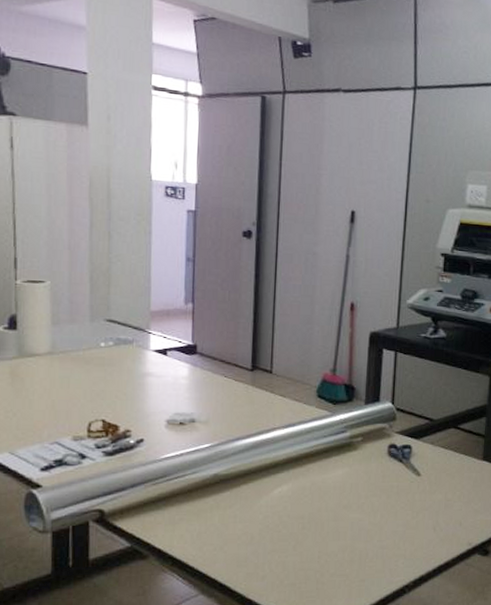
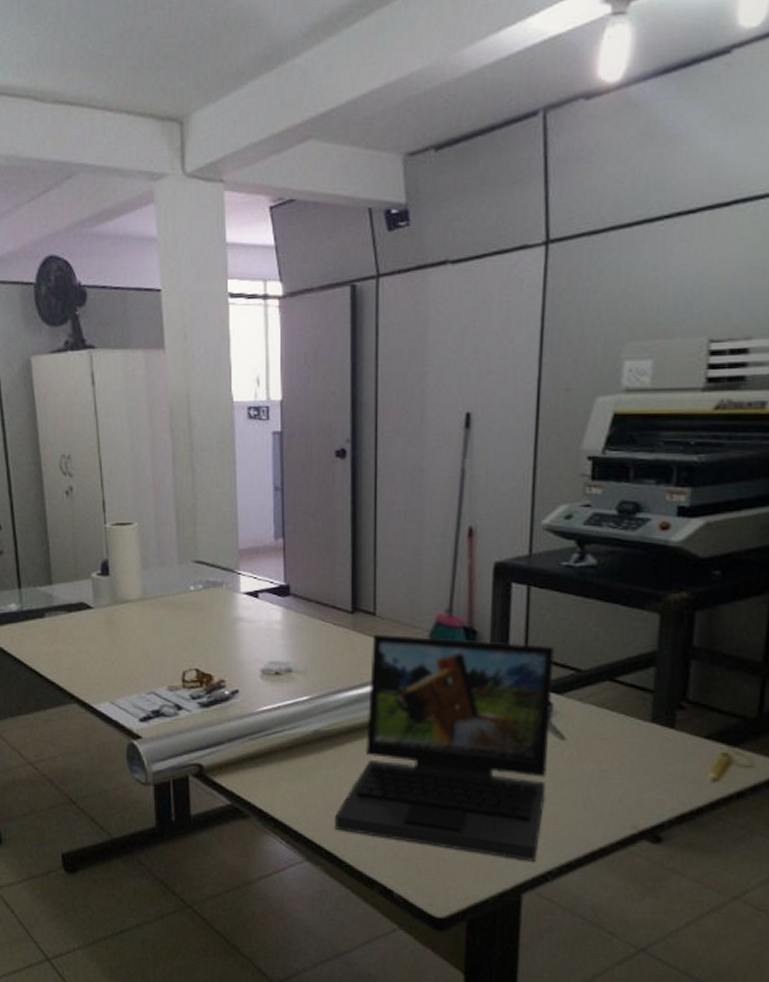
laptop: none [229,390,415,578] -> present [335,635,556,861]

